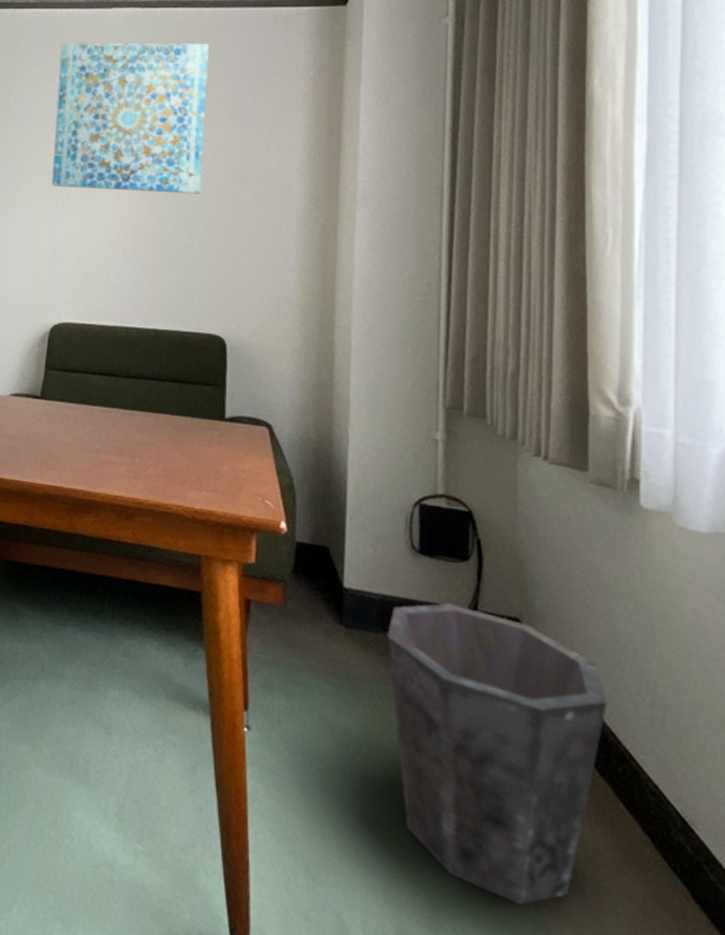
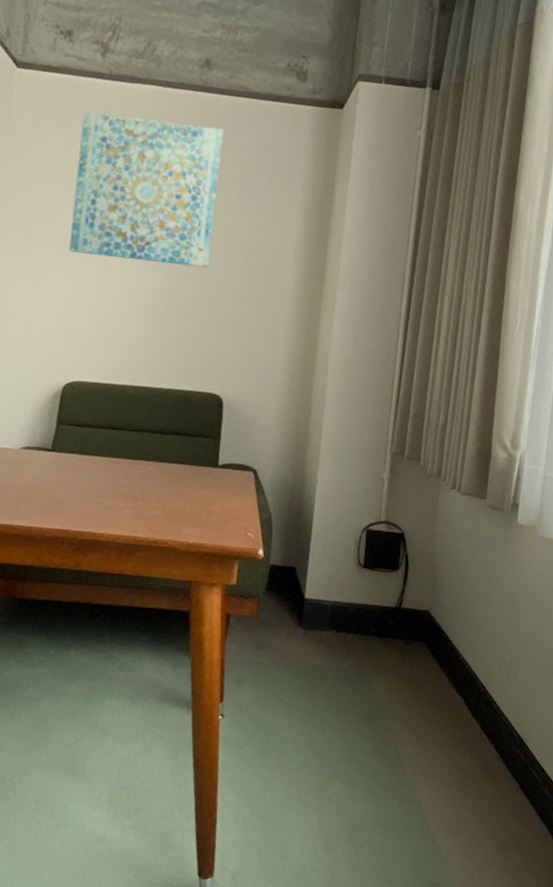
waste bin: present [387,603,607,905] -> none [334,604,482,814]

